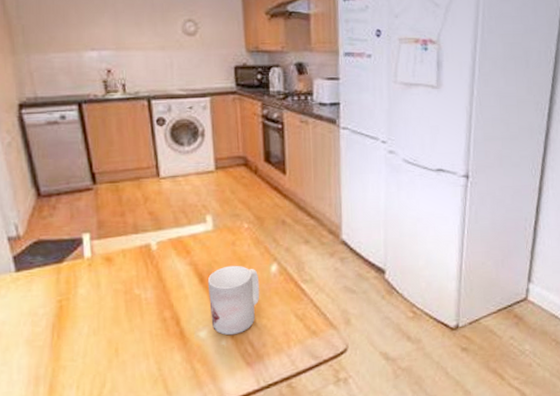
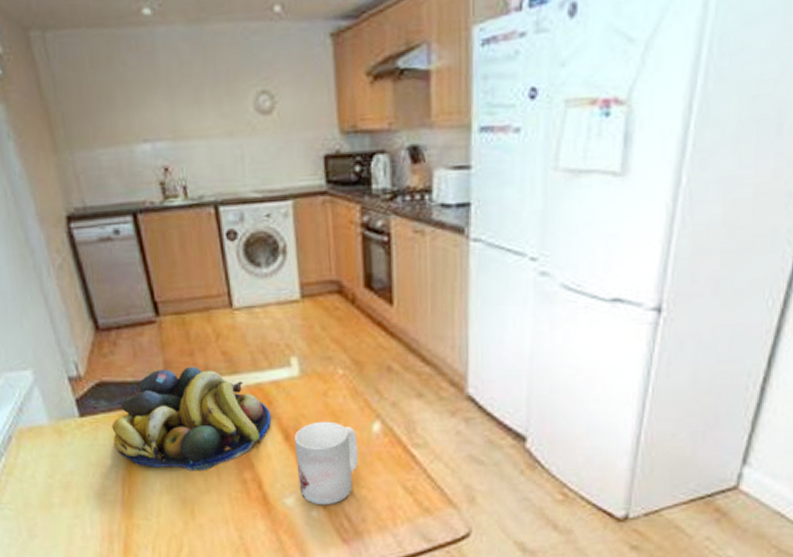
fruit bowl: none [46,224,190,314] -> present [112,366,272,472]

